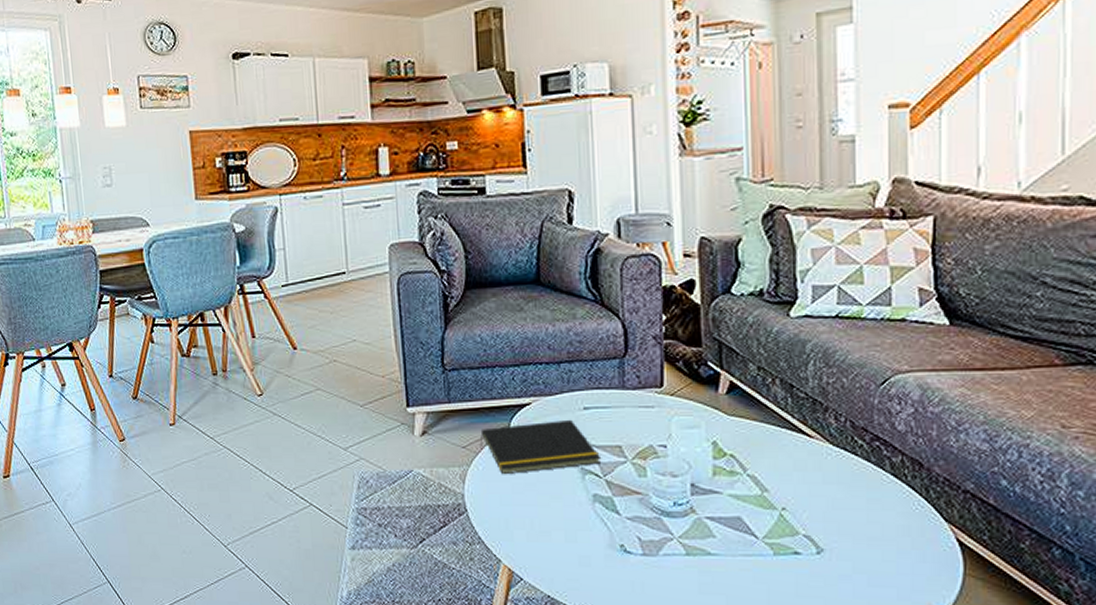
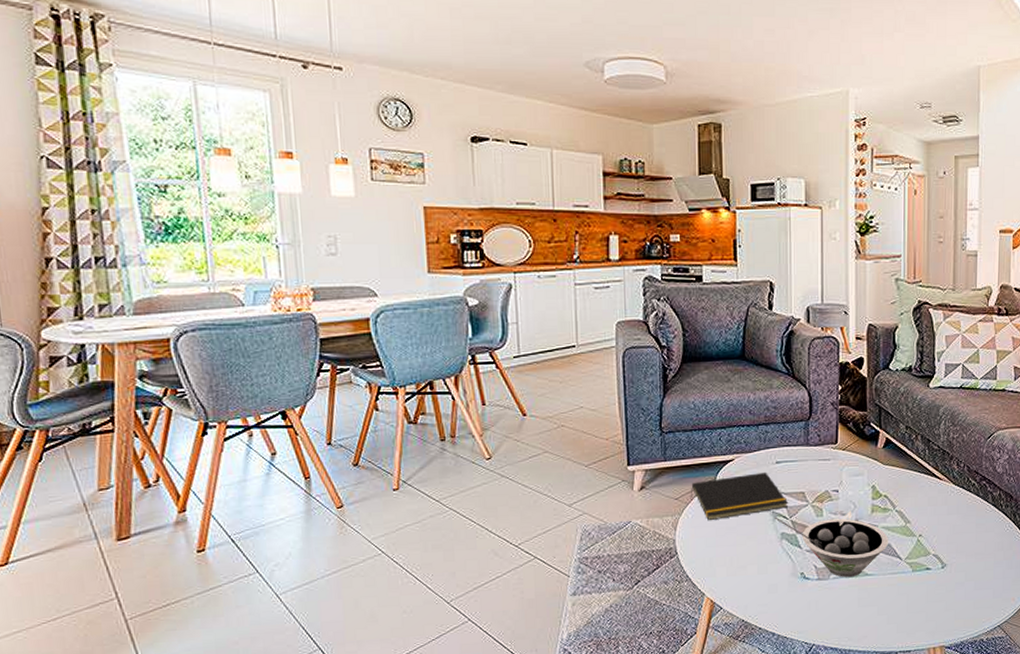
bowl: none [584,471,739,555] -> present [775,510,889,577]

